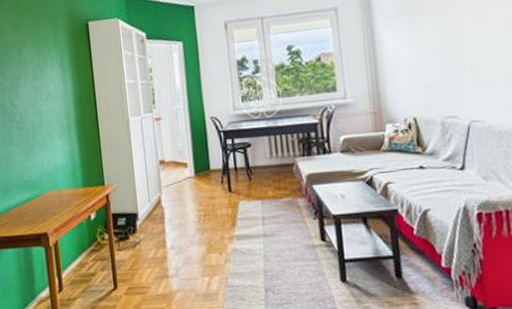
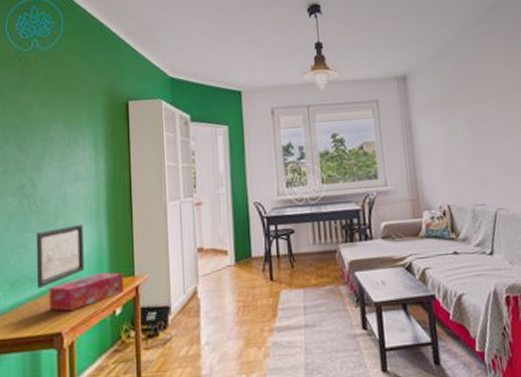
wall art: none [18,138,61,195] -> present [36,223,84,289]
tissue box: none [33,181,96,215] -> present [48,272,123,312]

